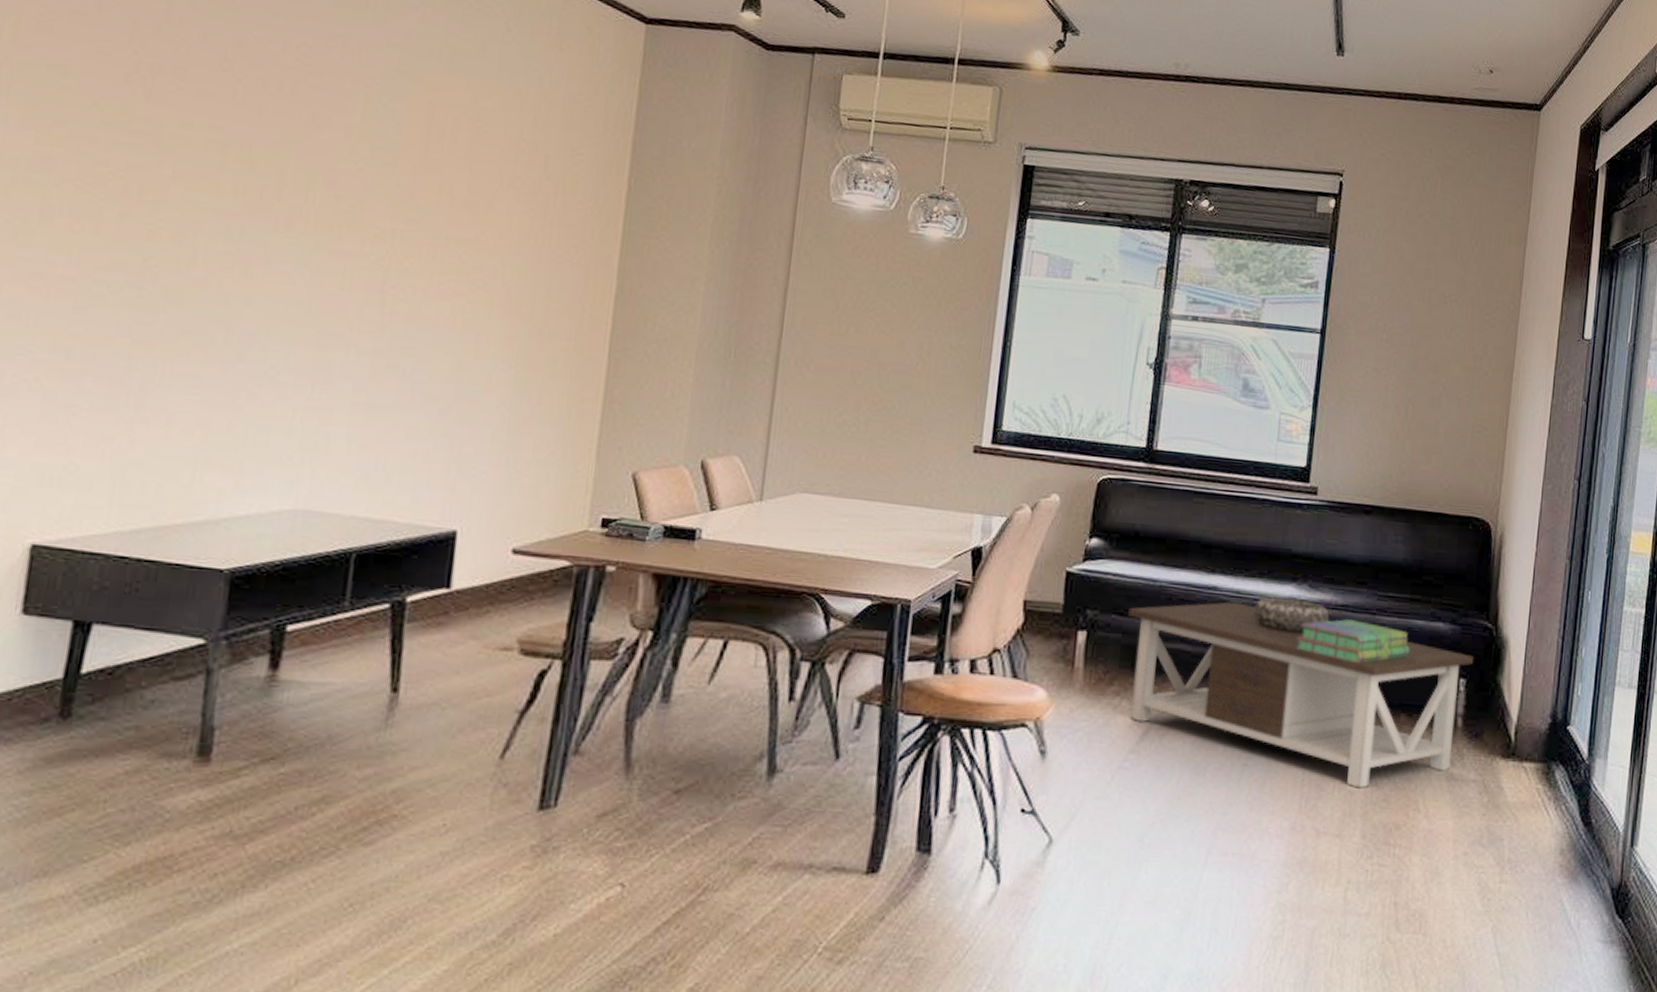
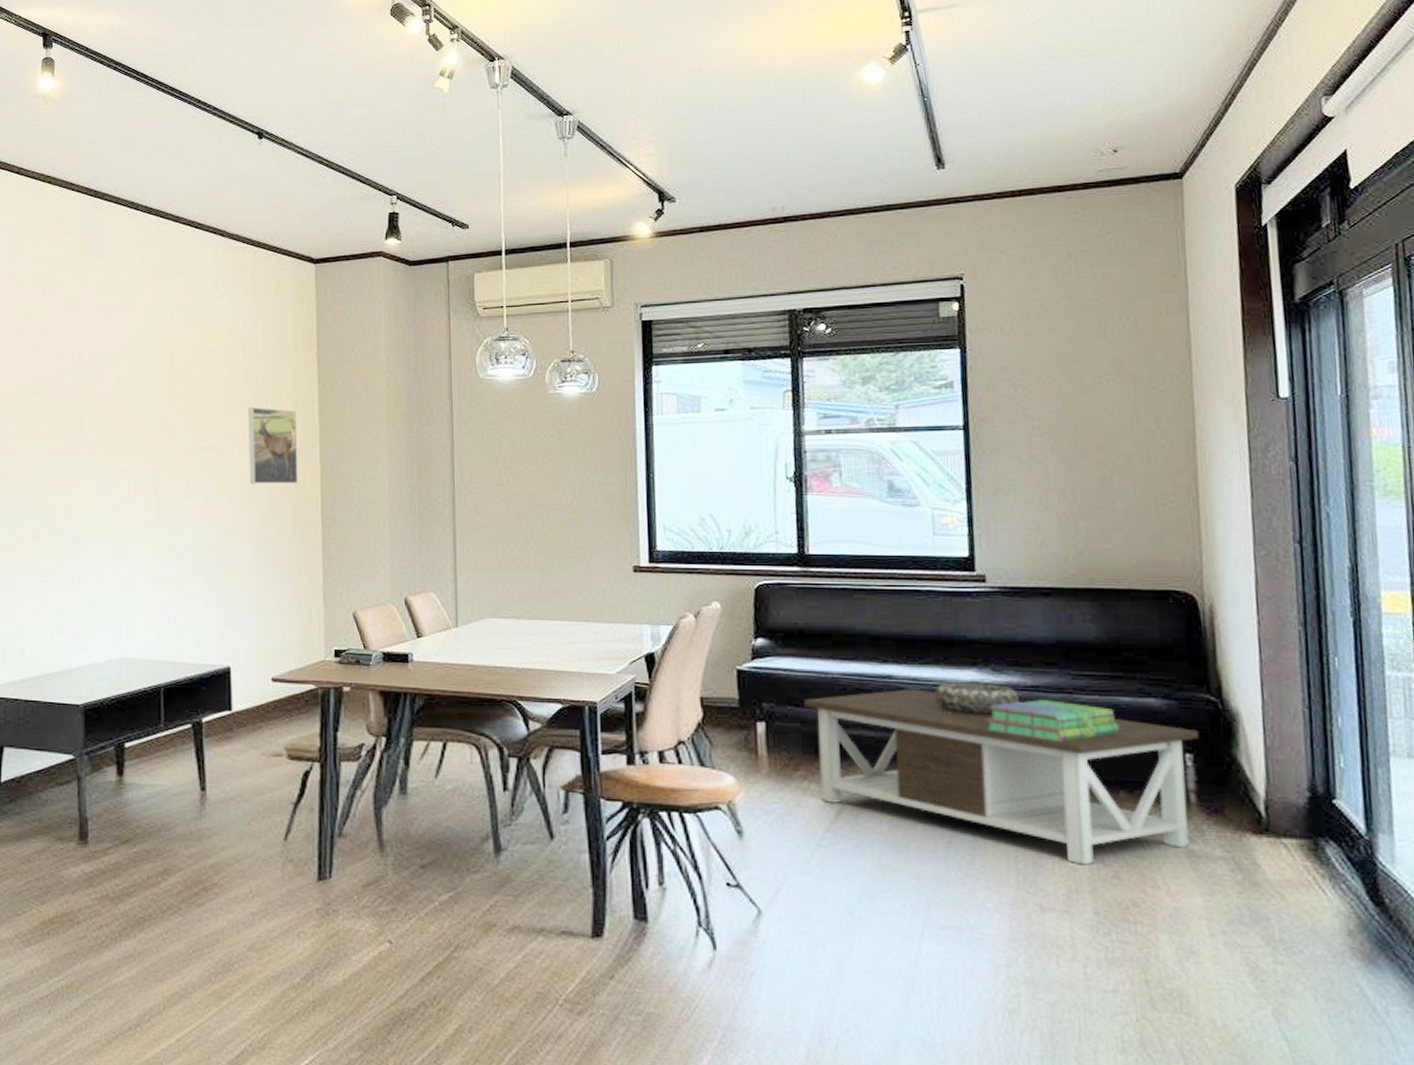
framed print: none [517,194,595,302] -> present [248,407,298,484]

